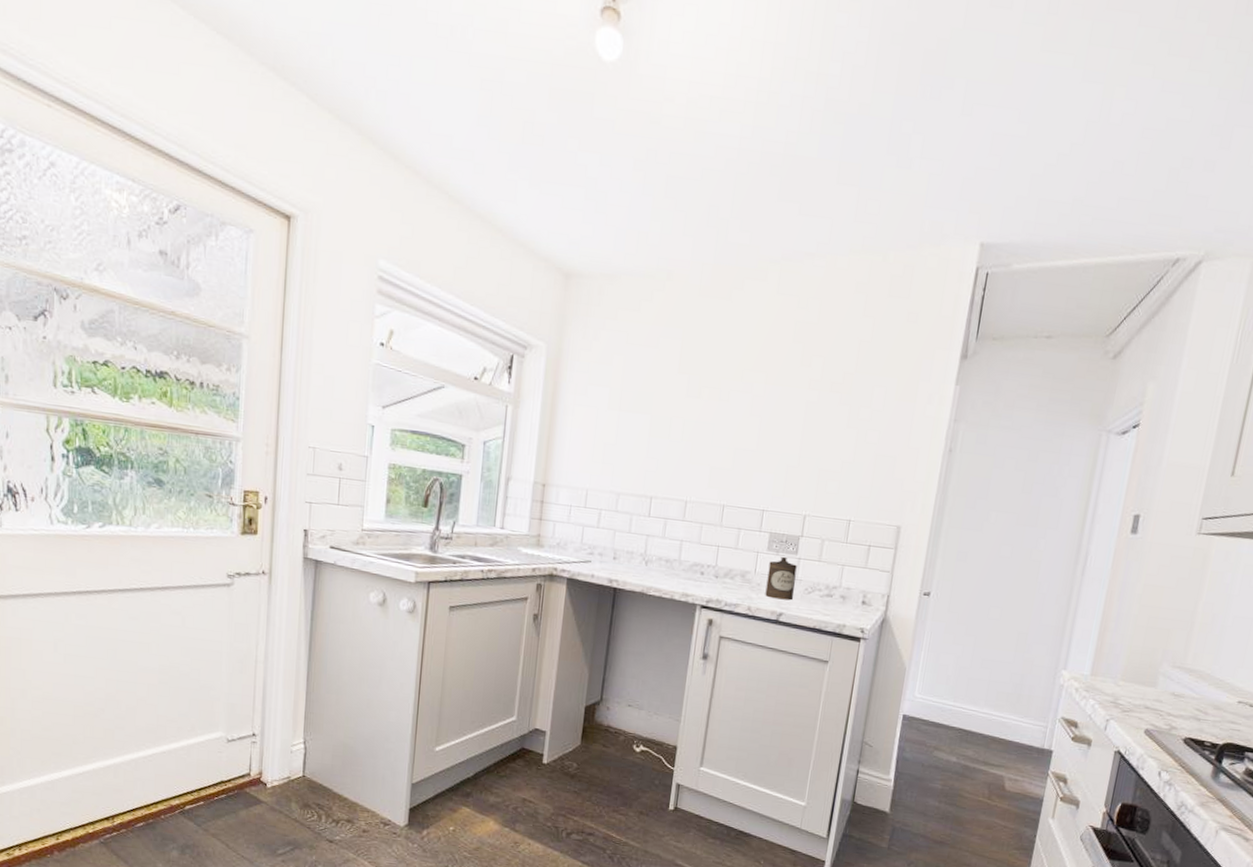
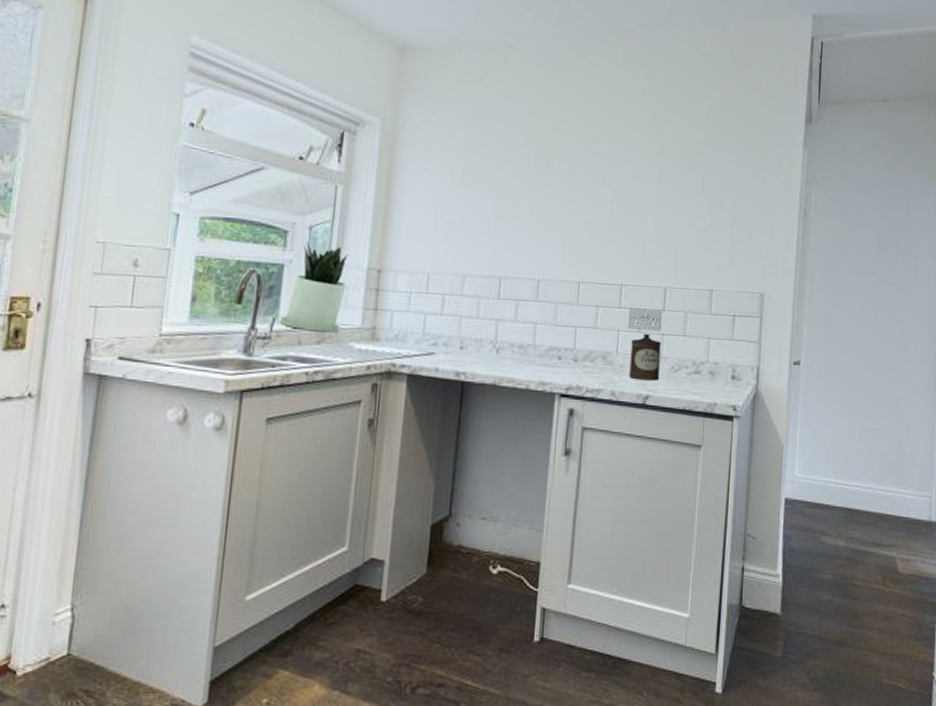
planter: none [459,455,517,538] -> present [279,241,348,334]

